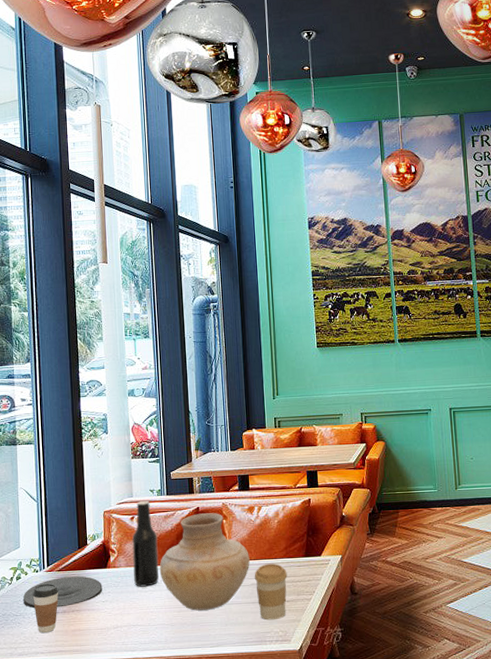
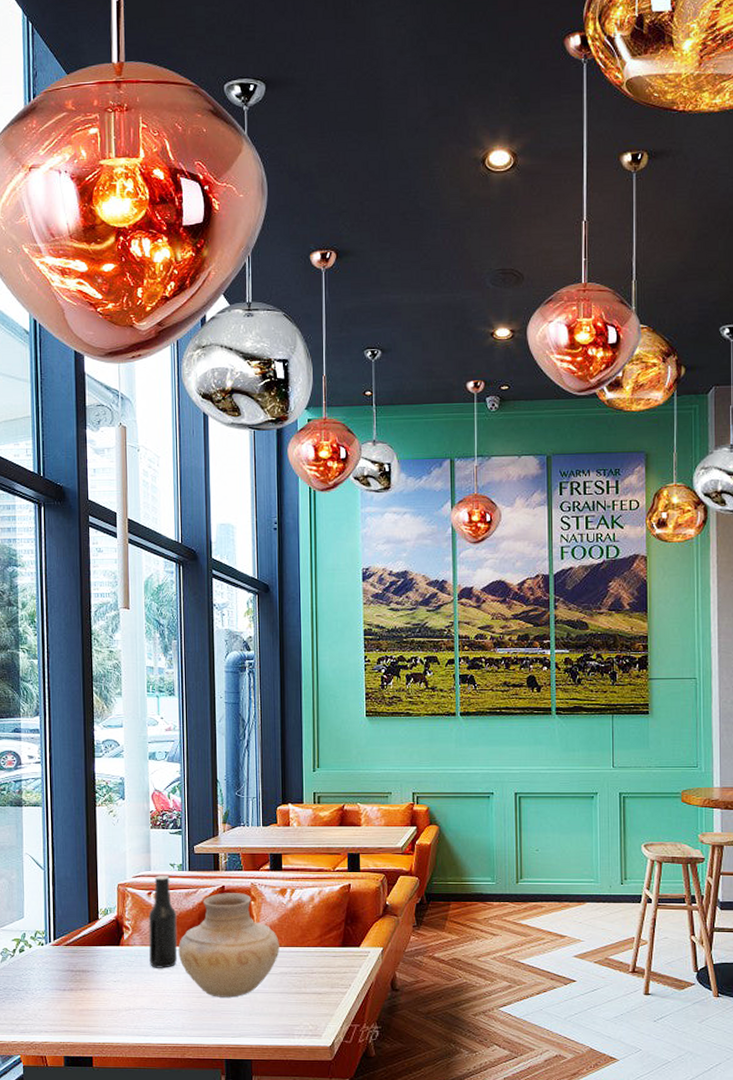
plate: present [23,576,103,608] -> none [27,952,114,985]
coffee cup: present [33,584,59,633] -> none [37,959,66,1010]
coffee cup: present [254,564,287,621] -> none [283,952,321,1013]

